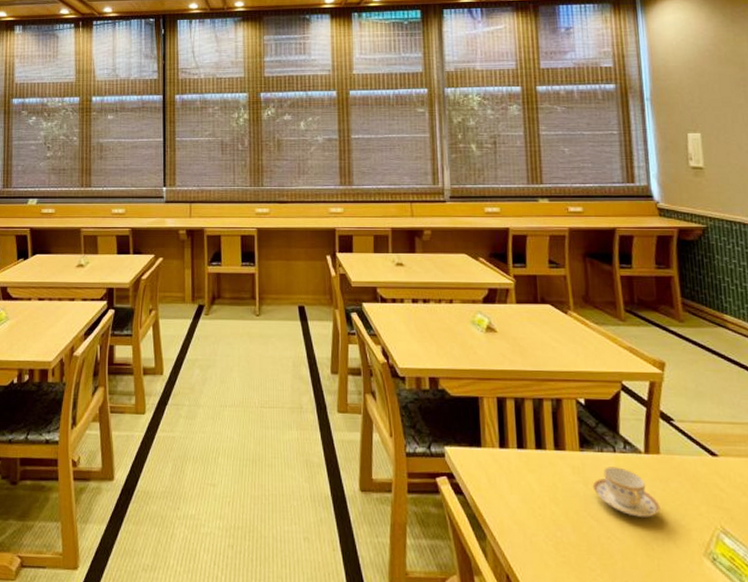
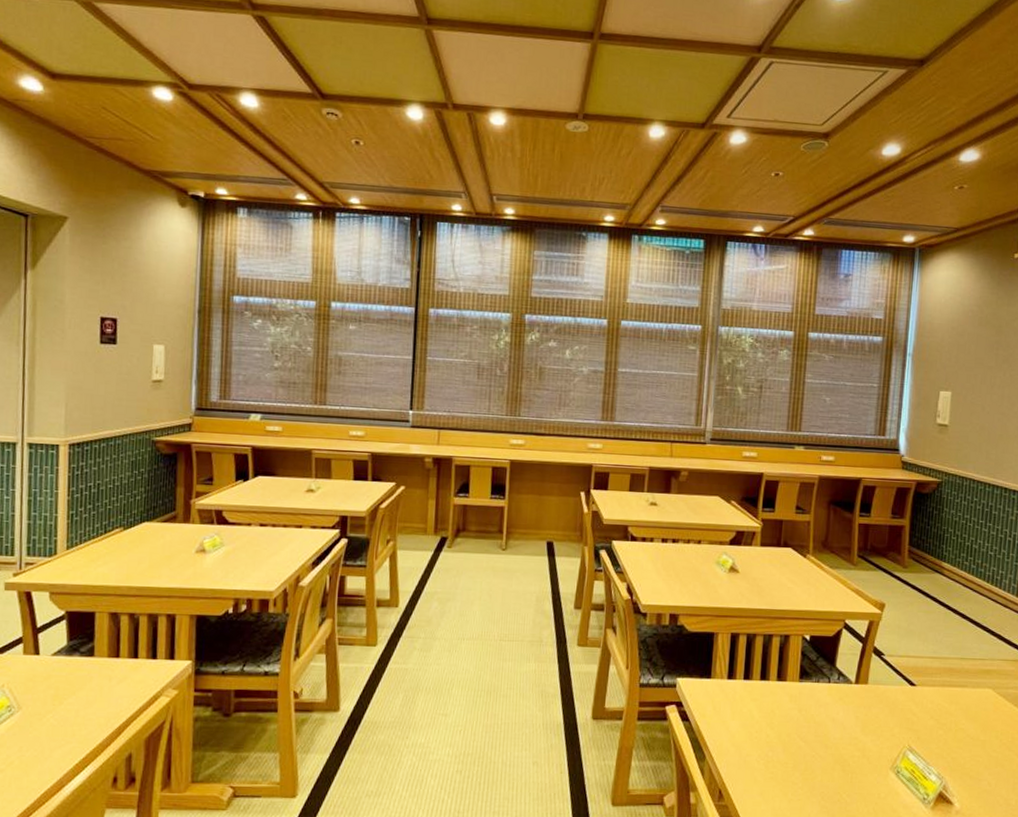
teacup: present [592,466,661,517] -> none [805,695,861,738]

